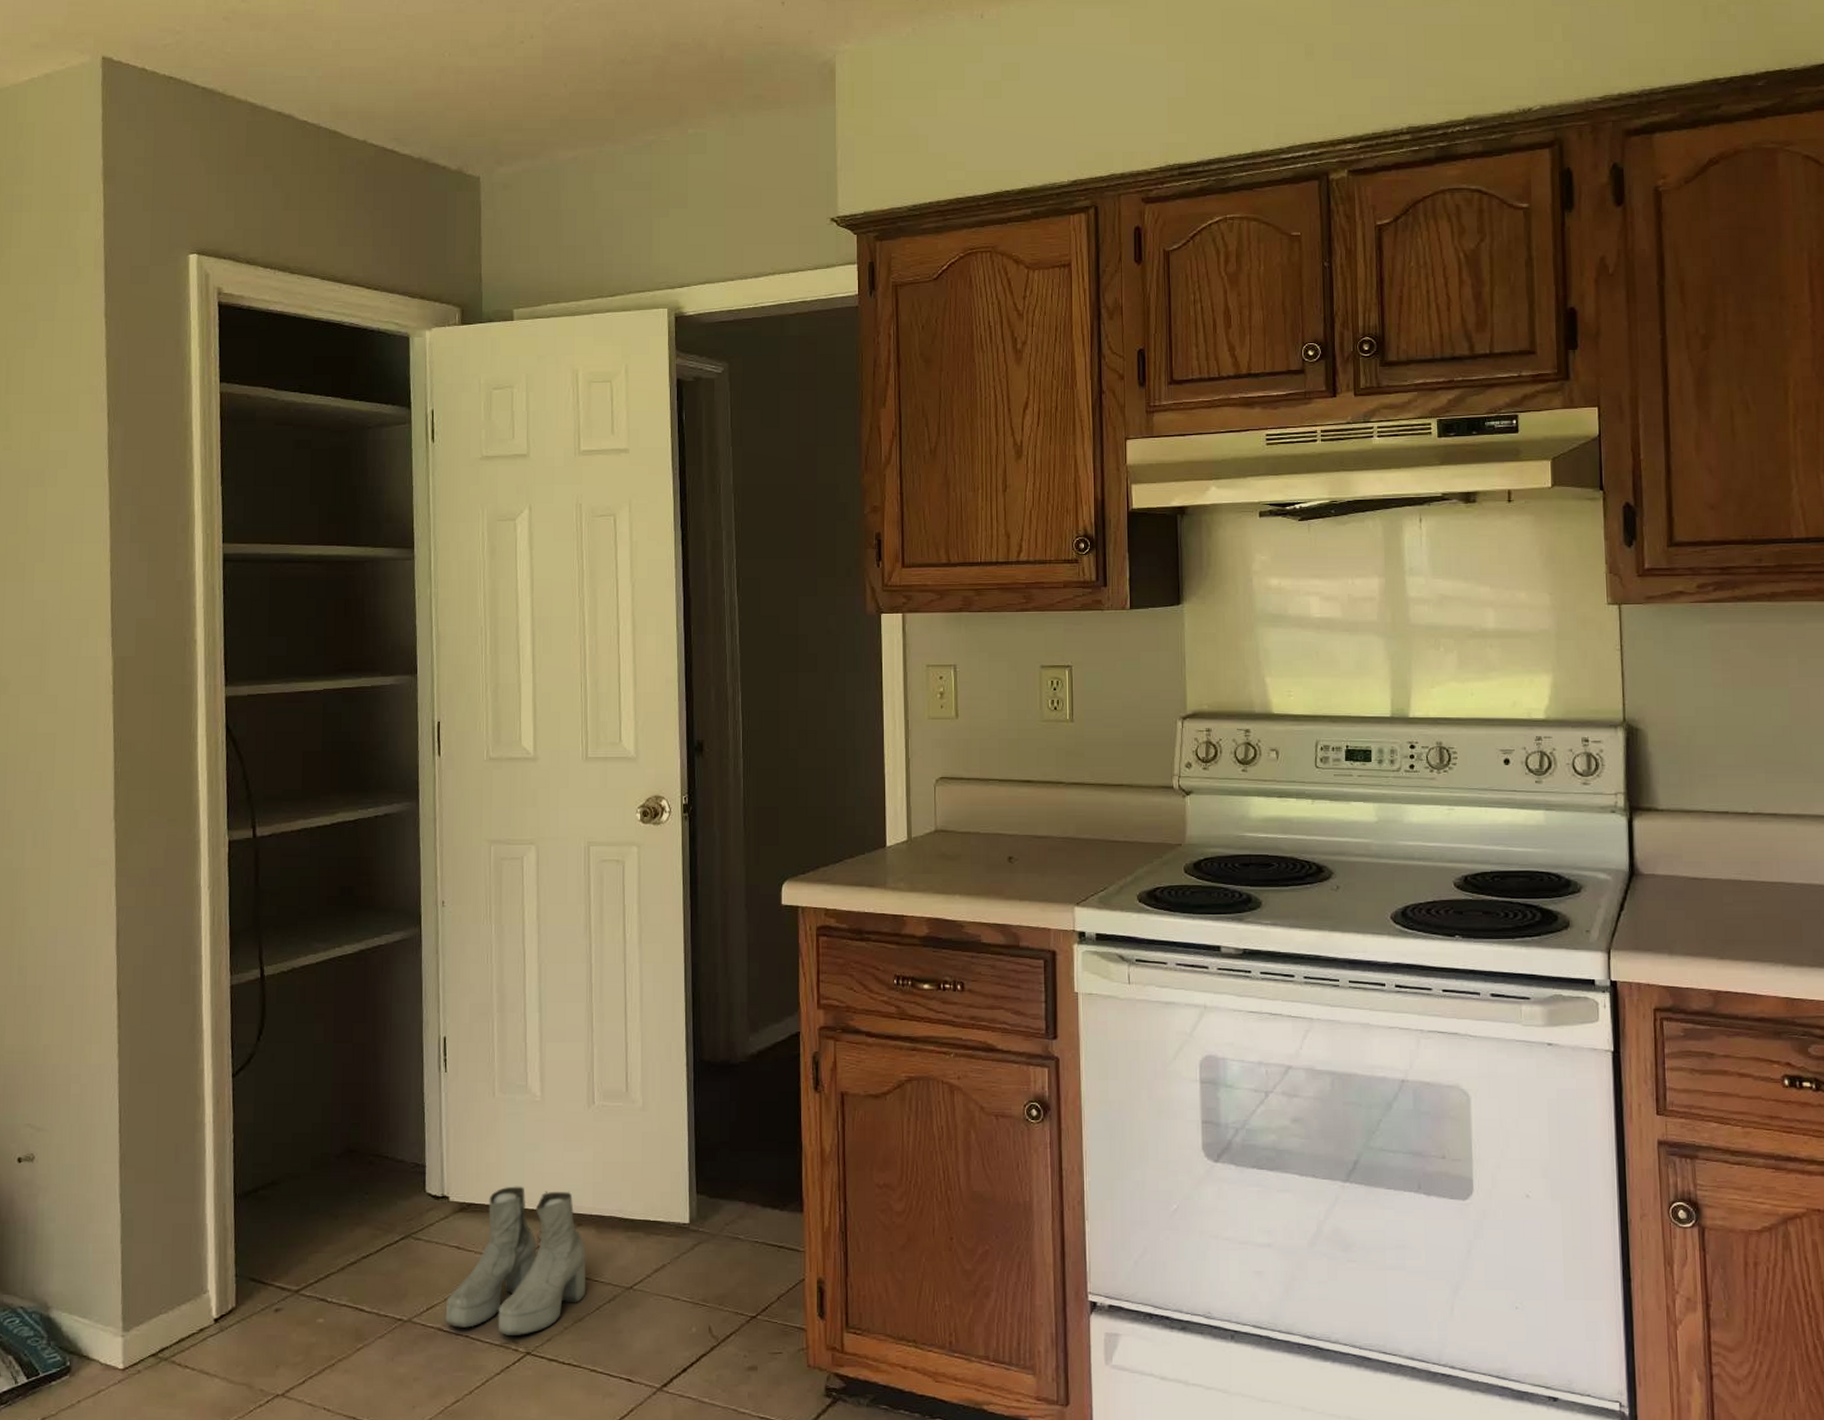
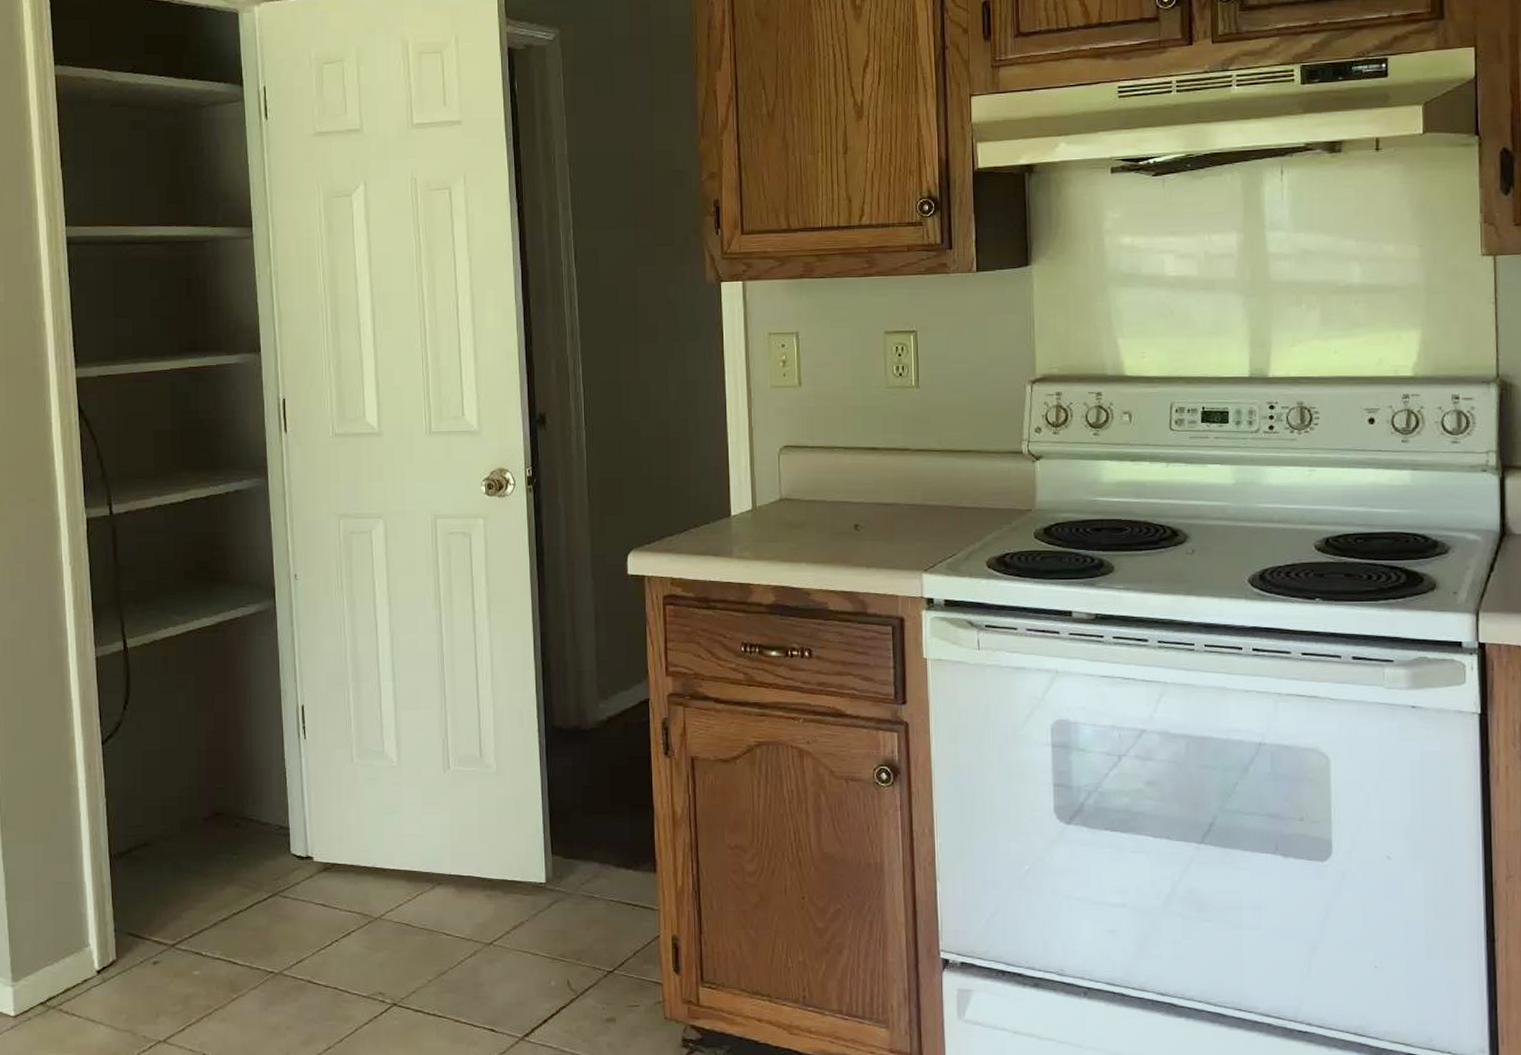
boots: present [445,1186,587,1337] -> none [314,847,448,989]

